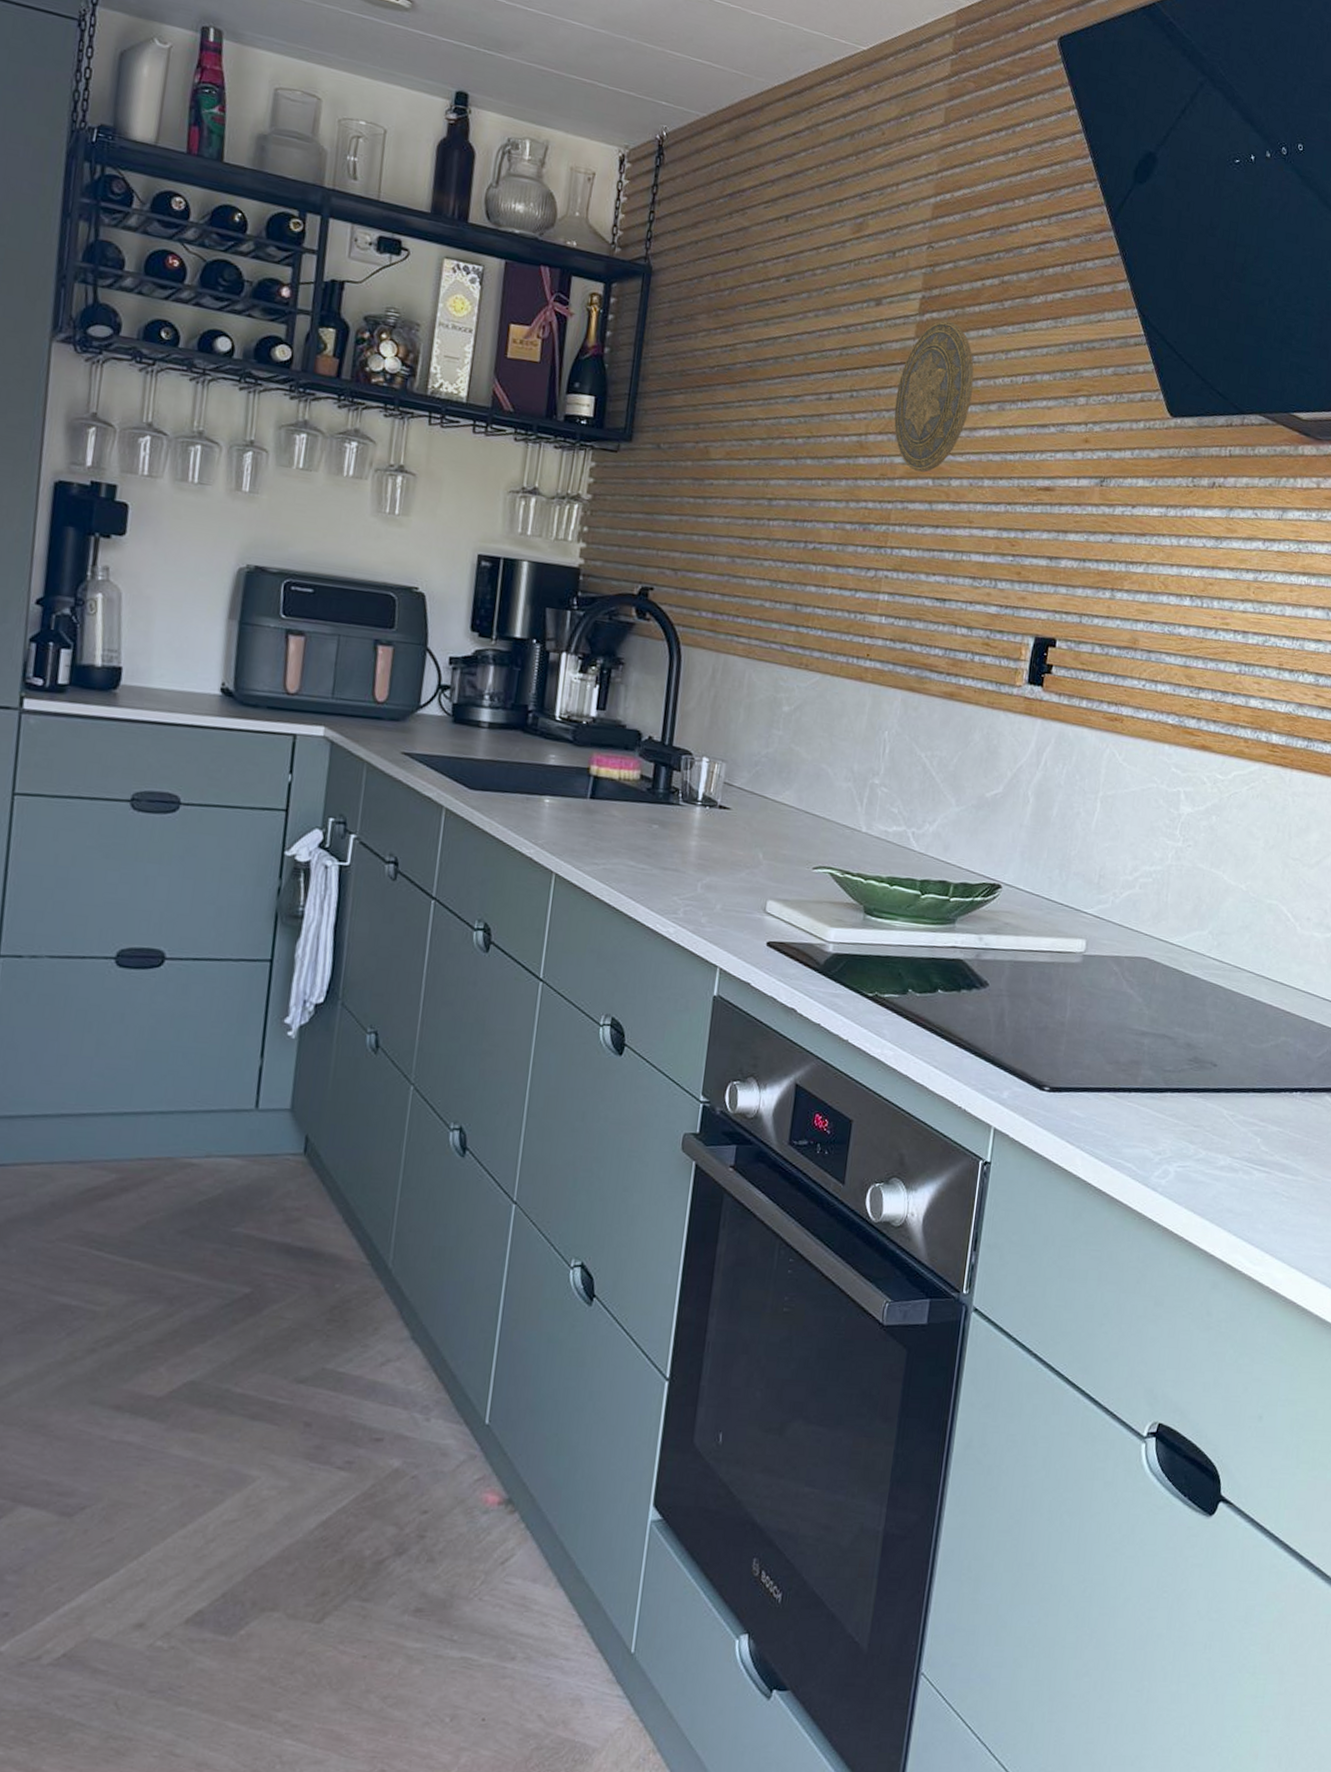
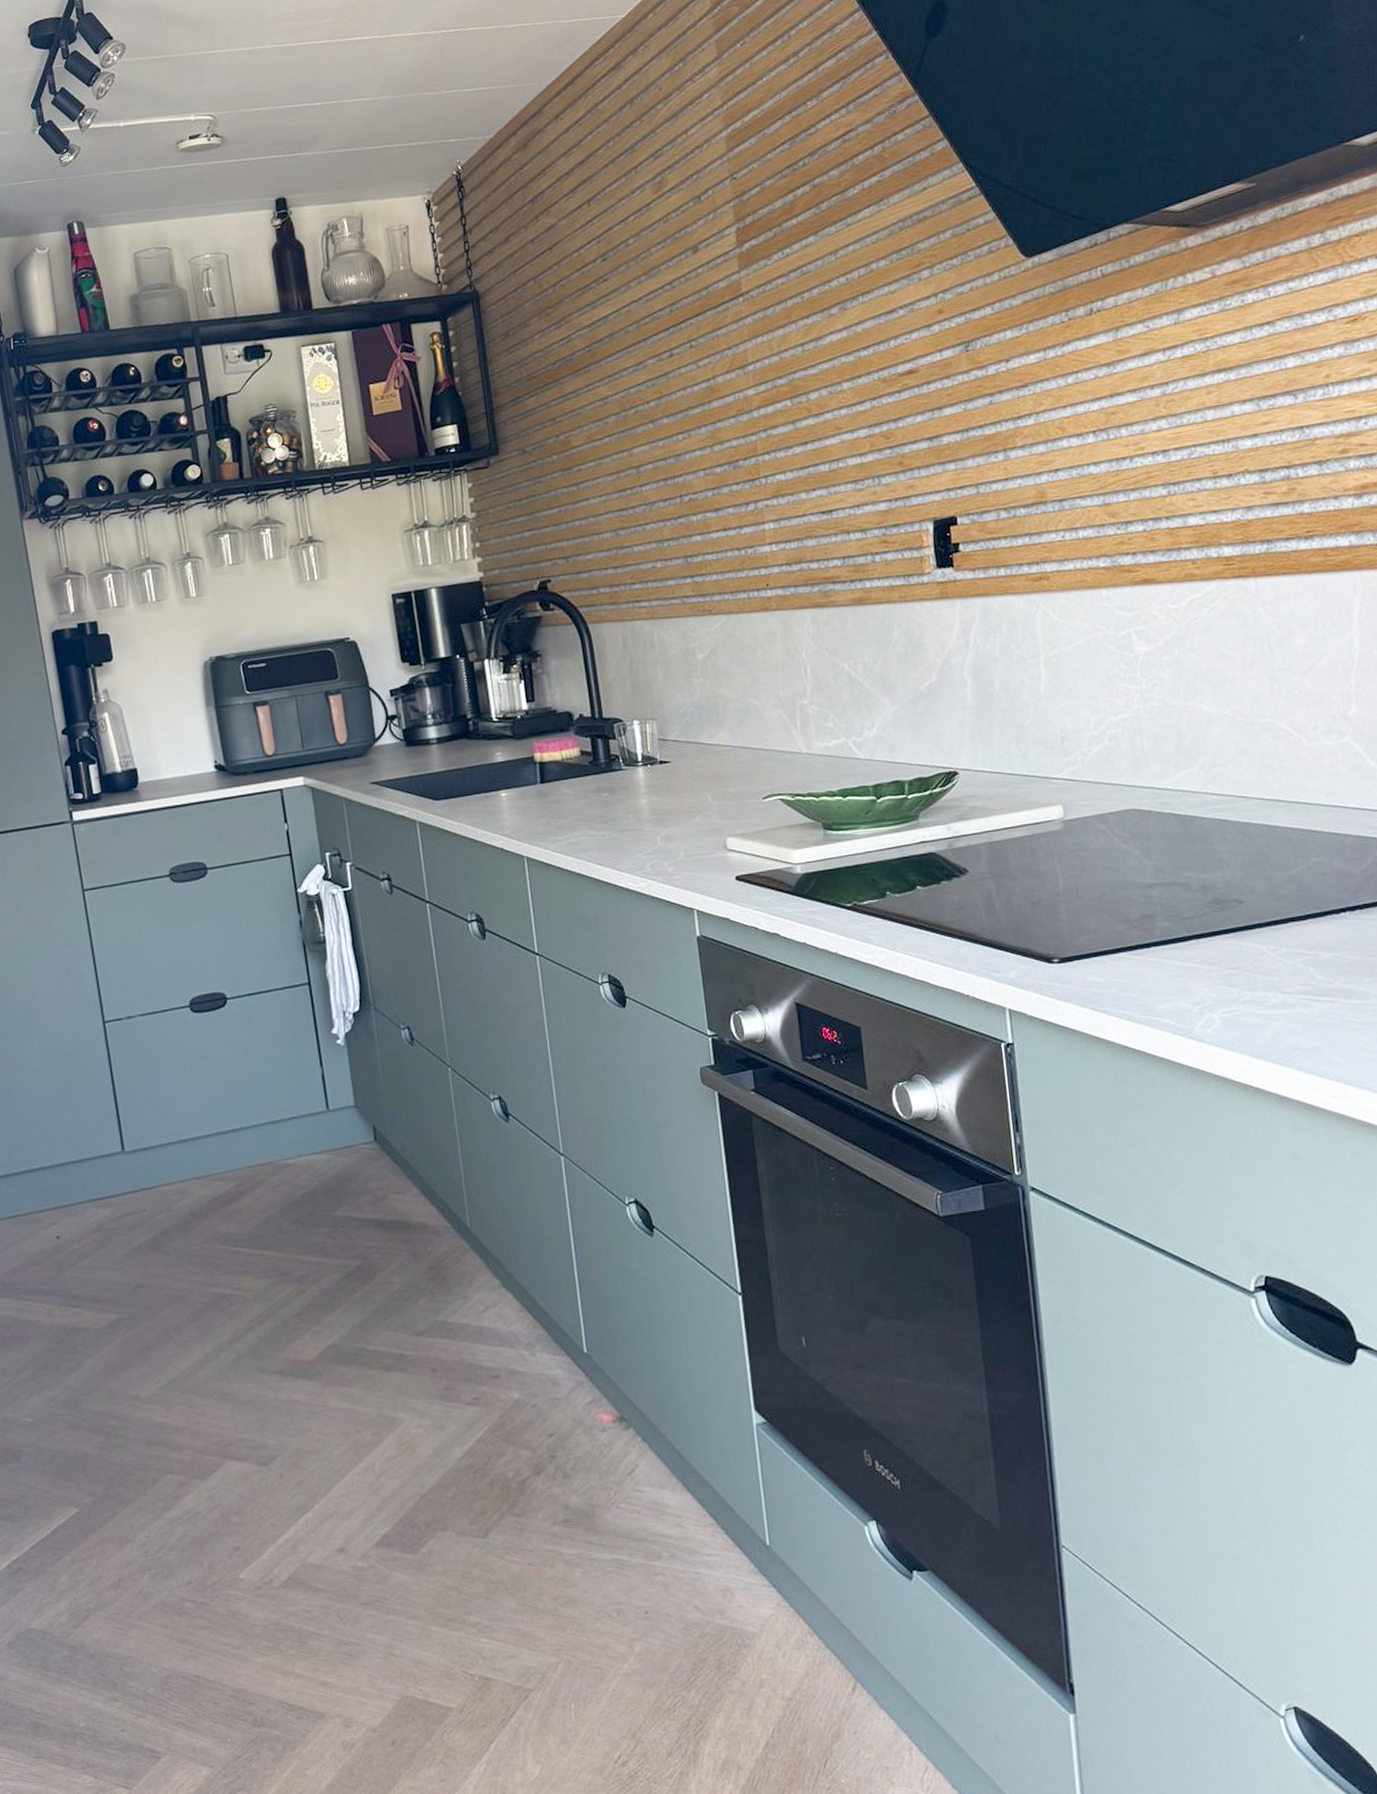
decorative plate: present [894,320,974,473] -> none [733,242,811,397]

